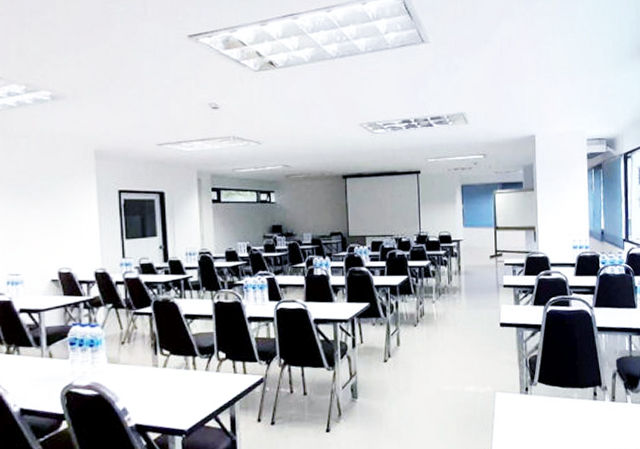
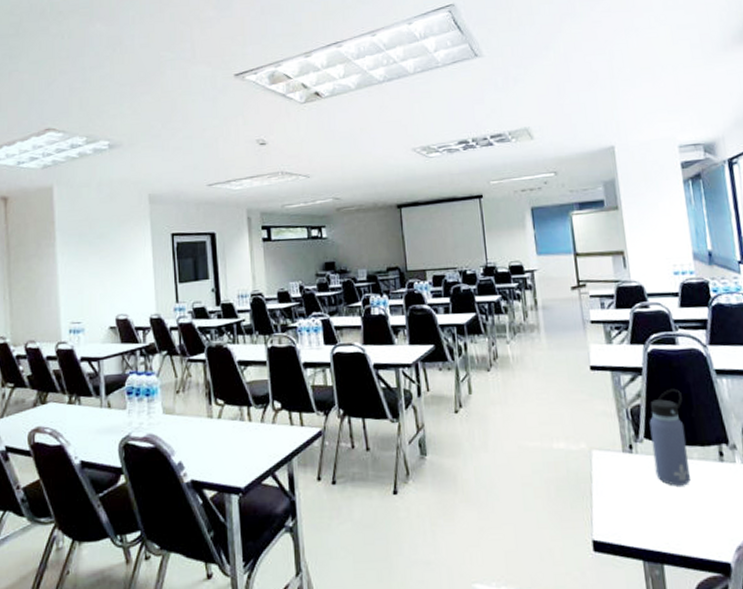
water bottle: none [543,342,570,420] -> present [649,388,691,486]

